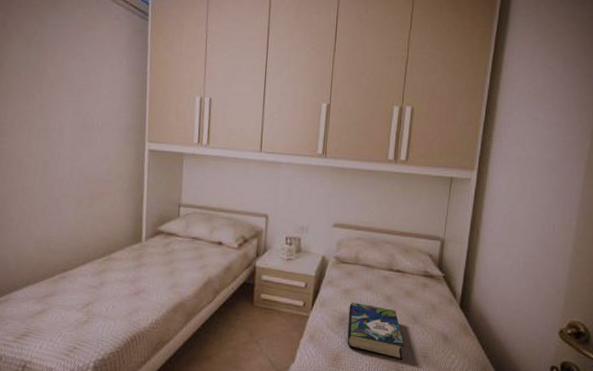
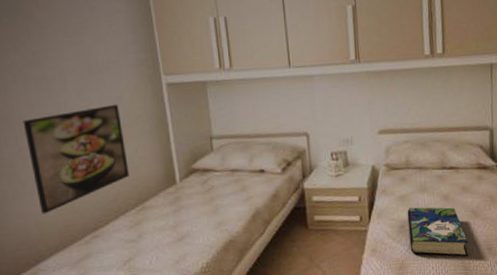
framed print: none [20,161,105,249] -> present [23,104,129,214]

